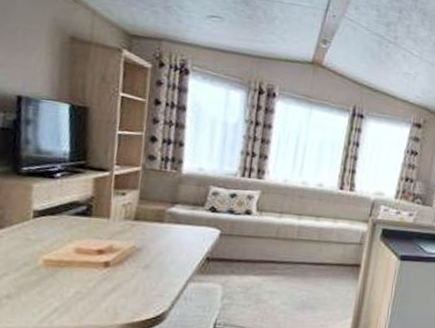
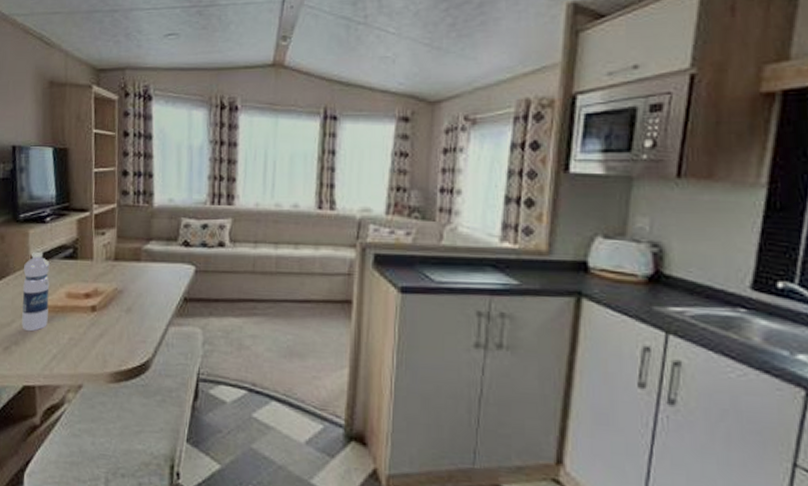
water bottle: none [16,206,57,285] -> present [22,251,50,332]

